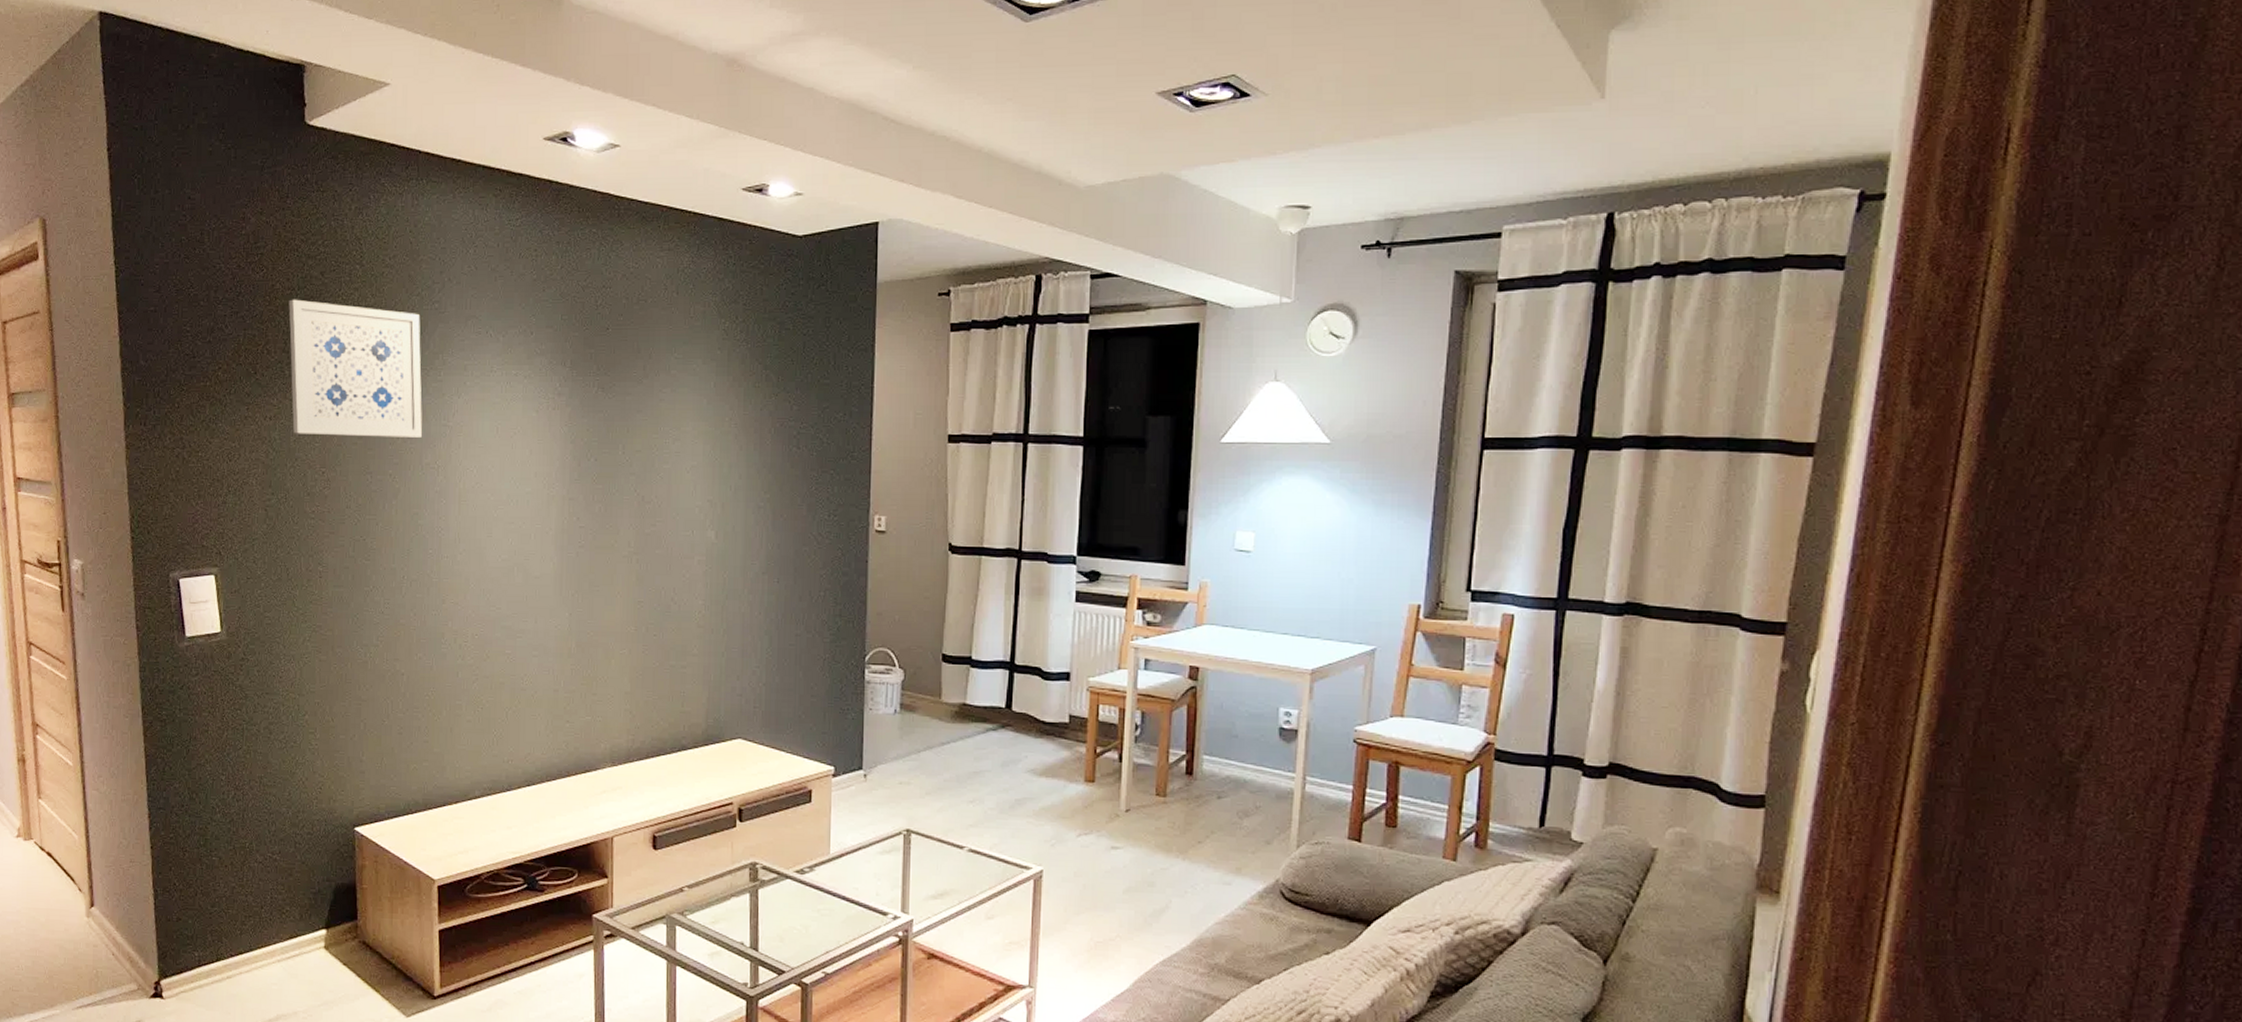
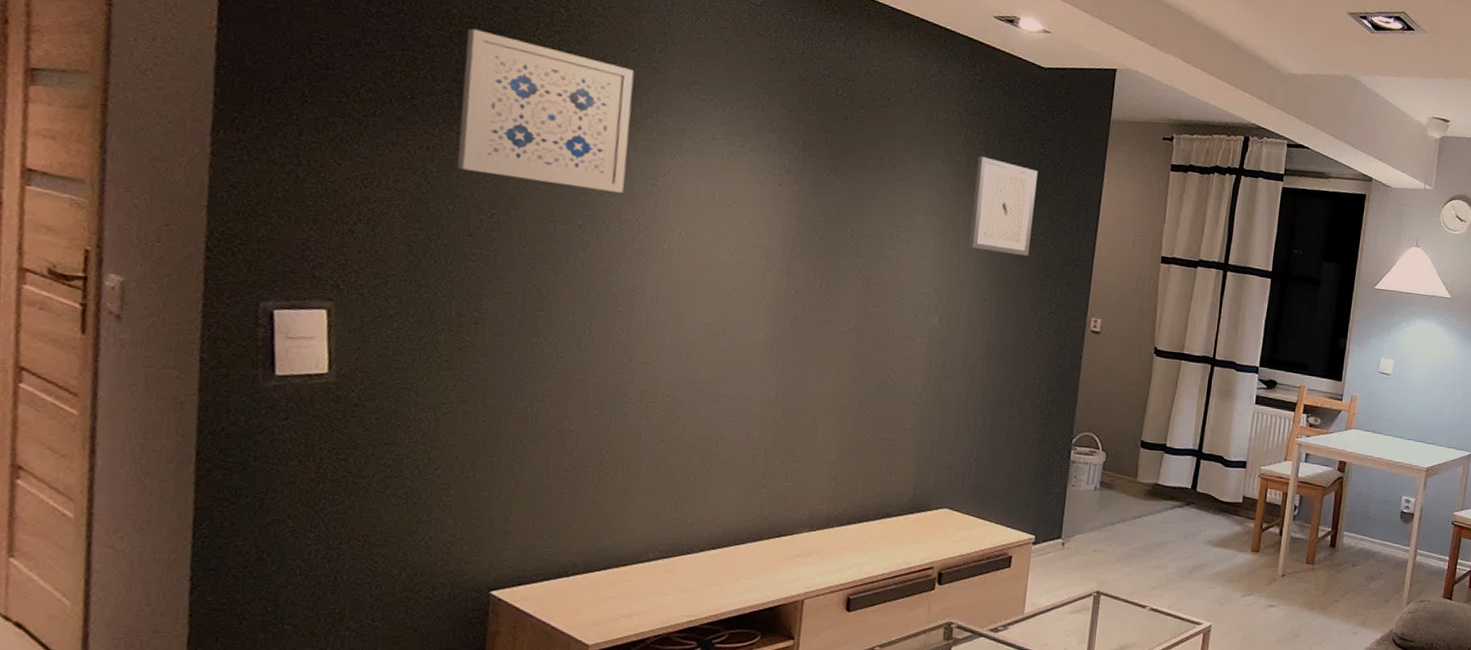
wall art: none [738,347,803,453] -> present [968,156,1038,256]

